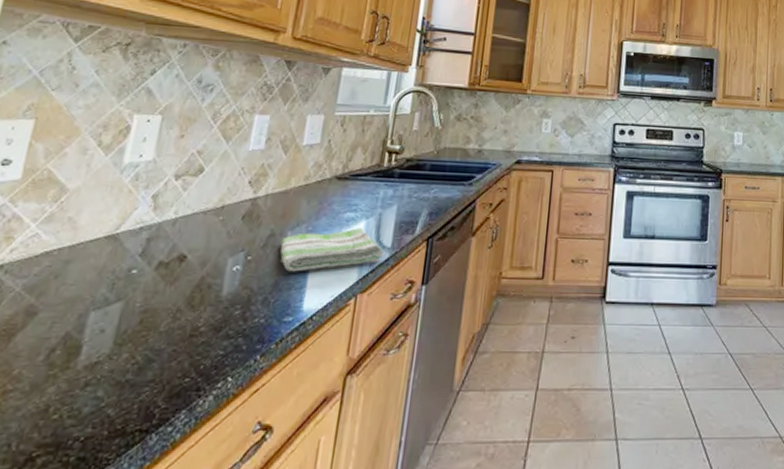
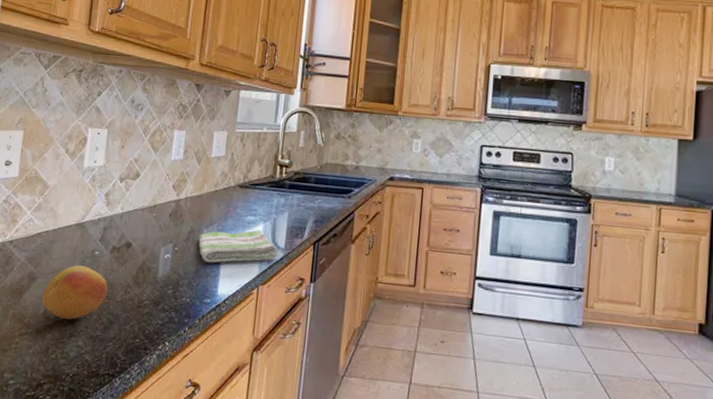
fruit: none [43,290,148,363] -> present [41,265,108,320]

